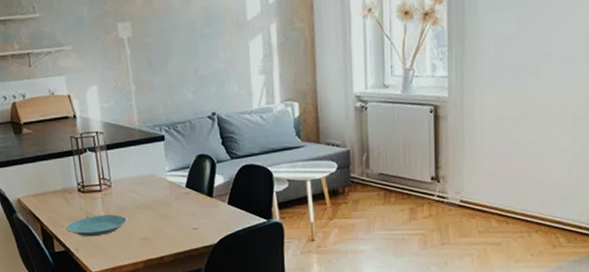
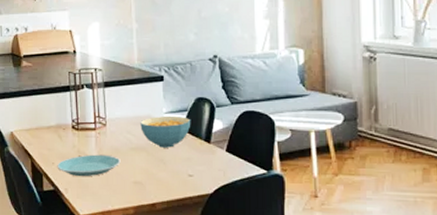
cereal bowl: none [144,174,194,205] -> present [140,116,191,148]

